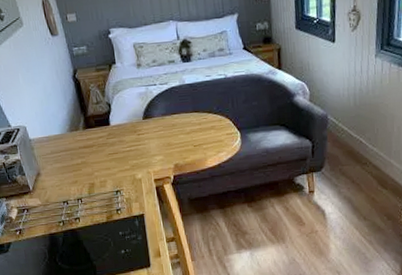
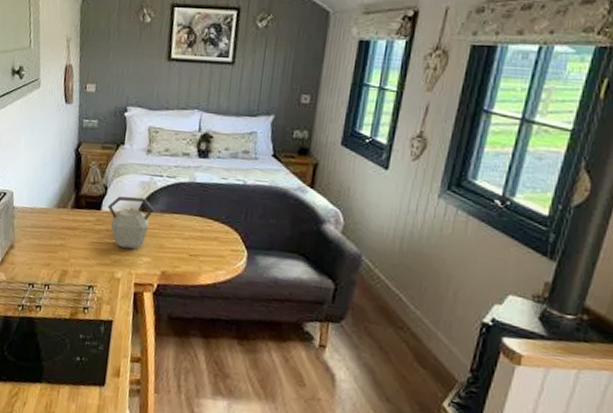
kettle: none [115,106,156,153] -> present [107,196,154,249]

